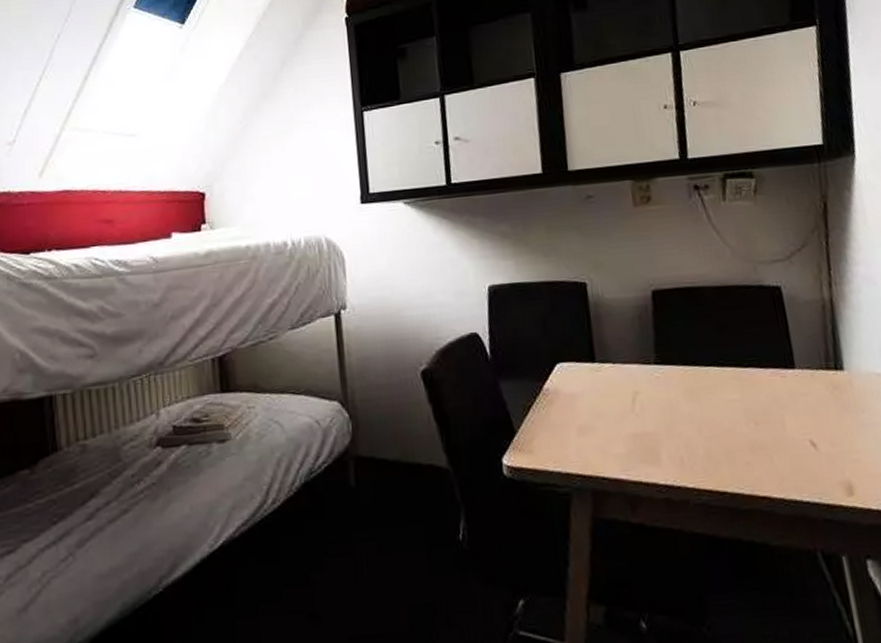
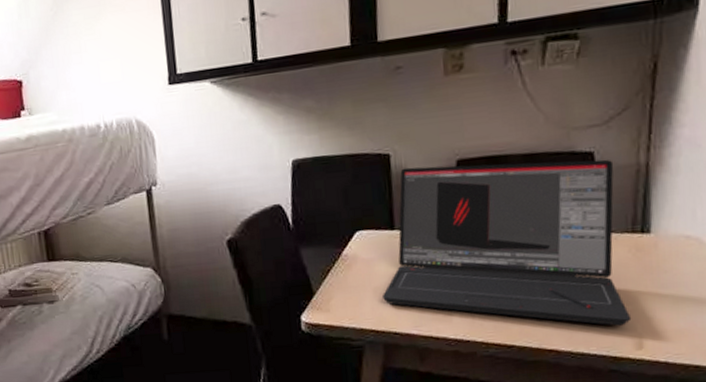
laptop: none [586,294,839,470] -> present [381,159,632,326]

